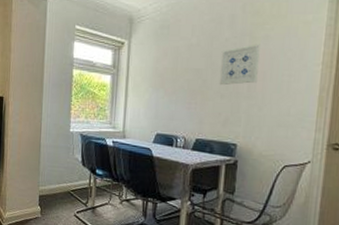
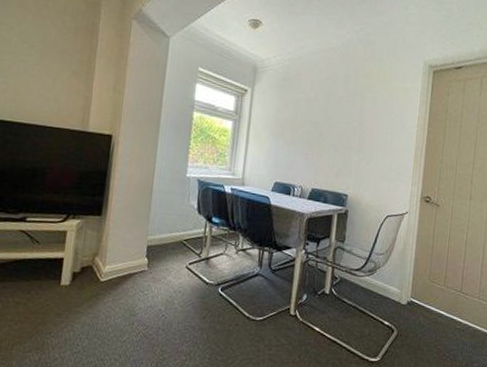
wall art: present [219,44,260,86] -> none [333,103,369,139]

